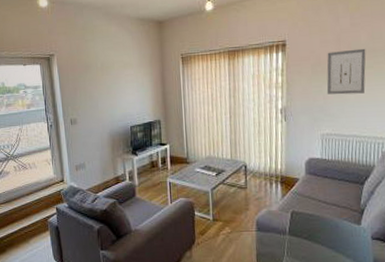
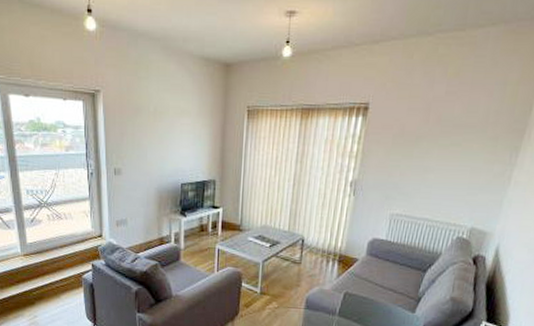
wall art: present [326,48,366,95] -> none [404,122,458,174]

